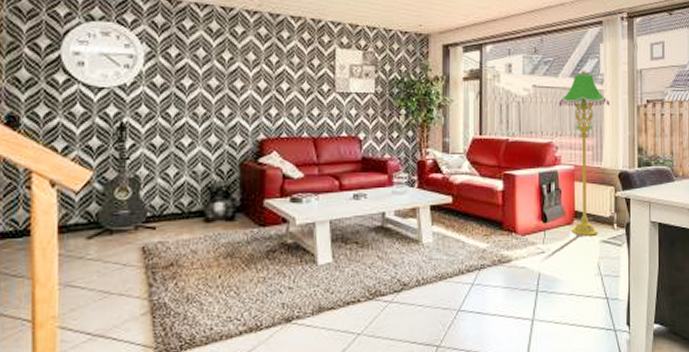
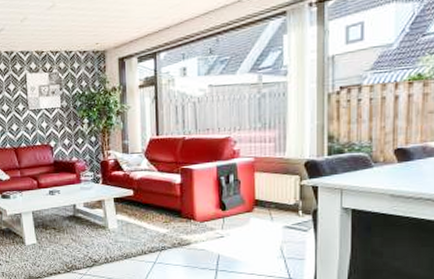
floor lamp: present [558,71,610,236] -> none [236,65,295,222]

